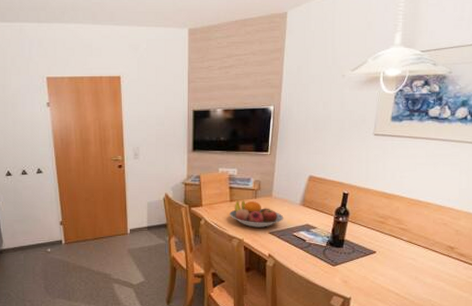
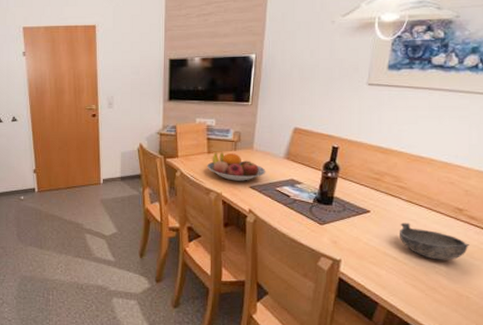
bowl: none [400,261,459,294] -> present [399,223,469,260]

